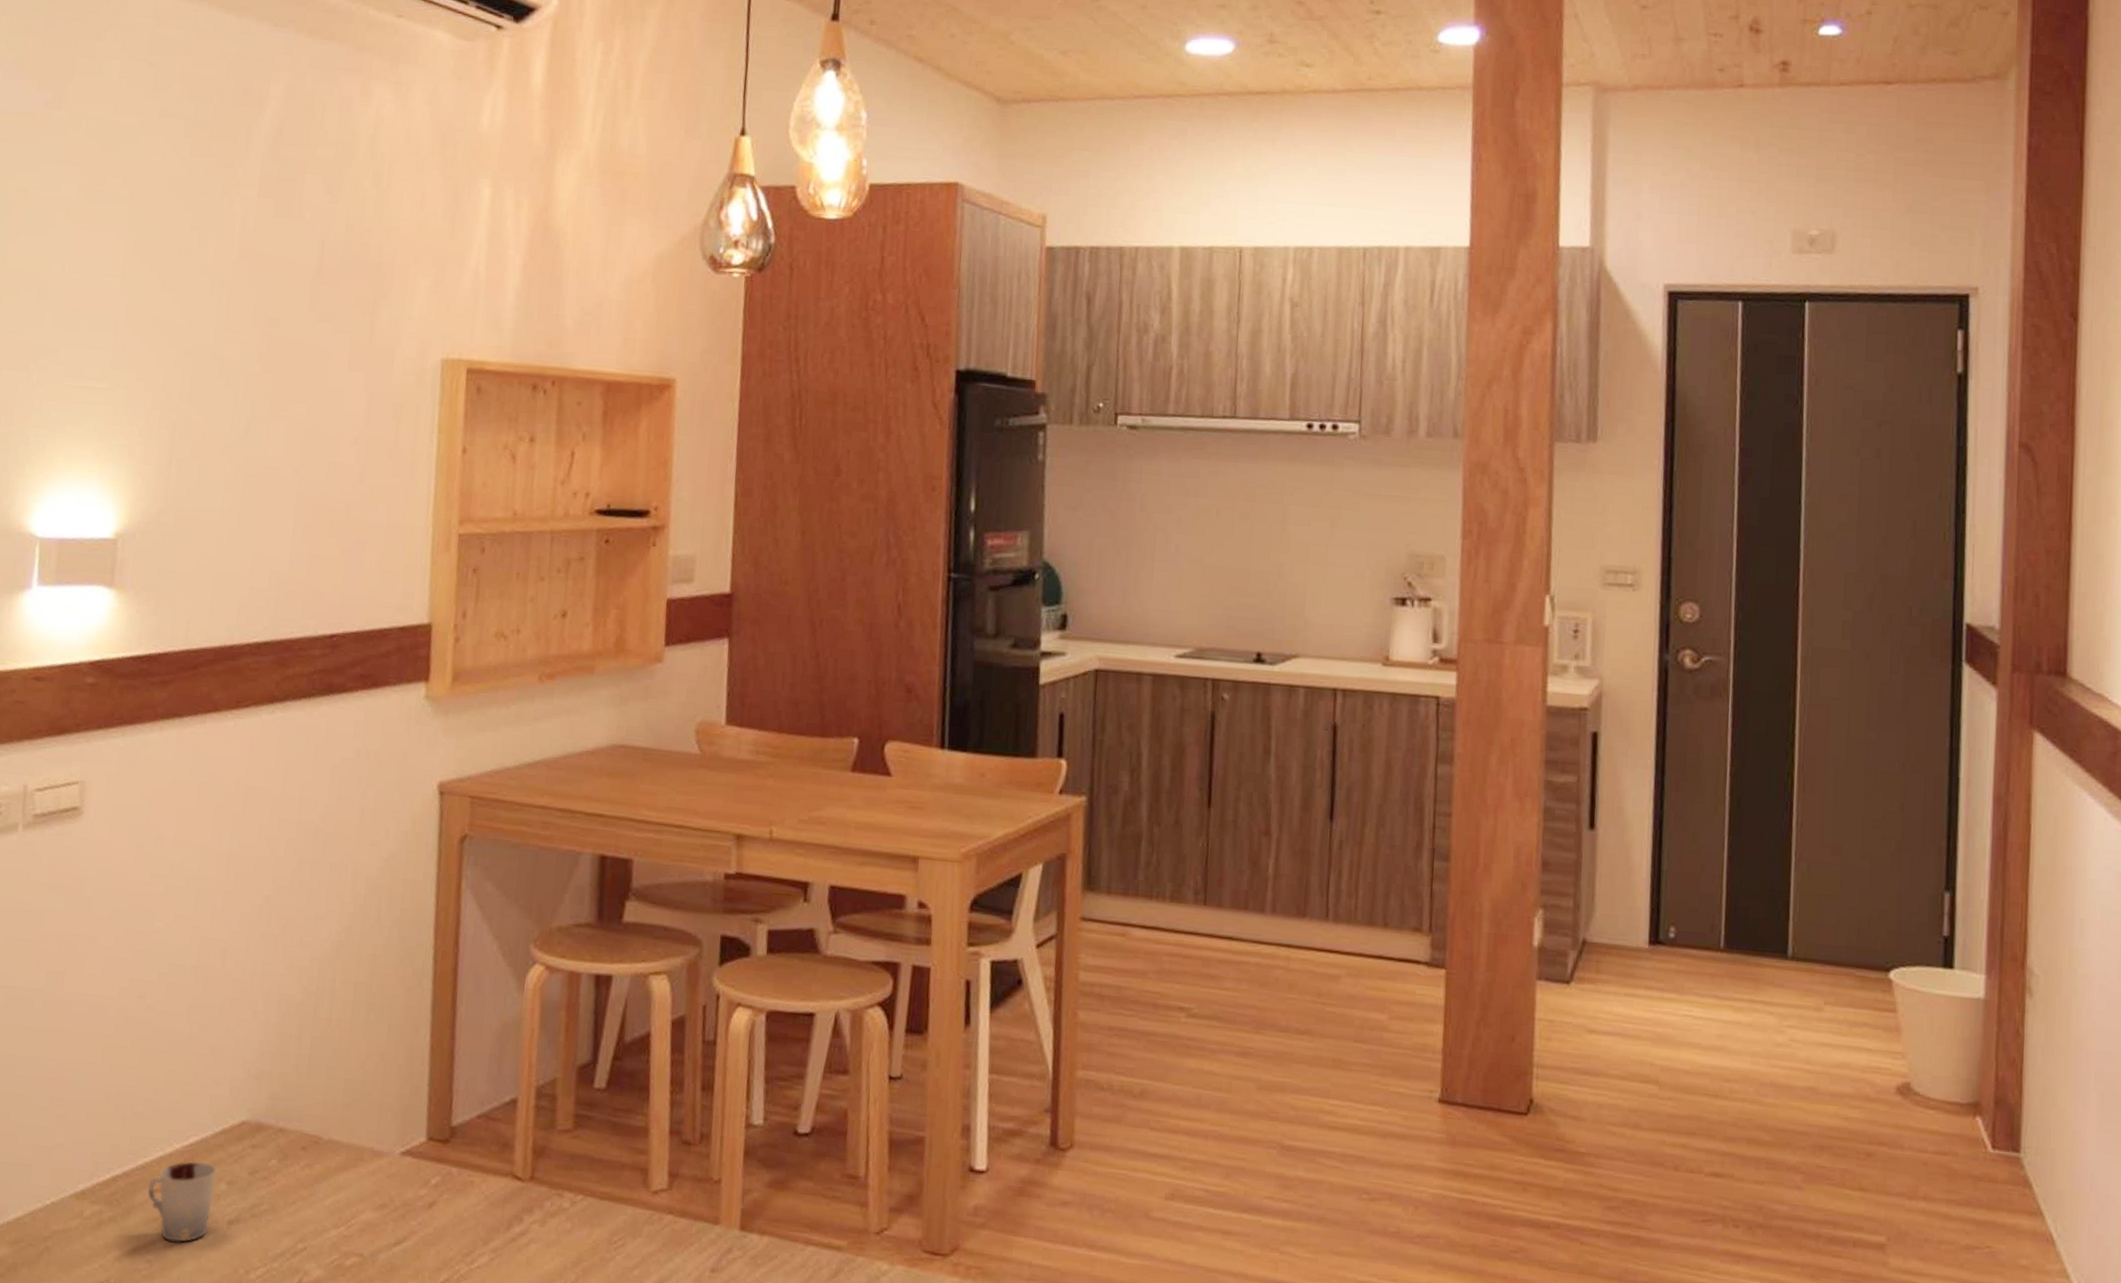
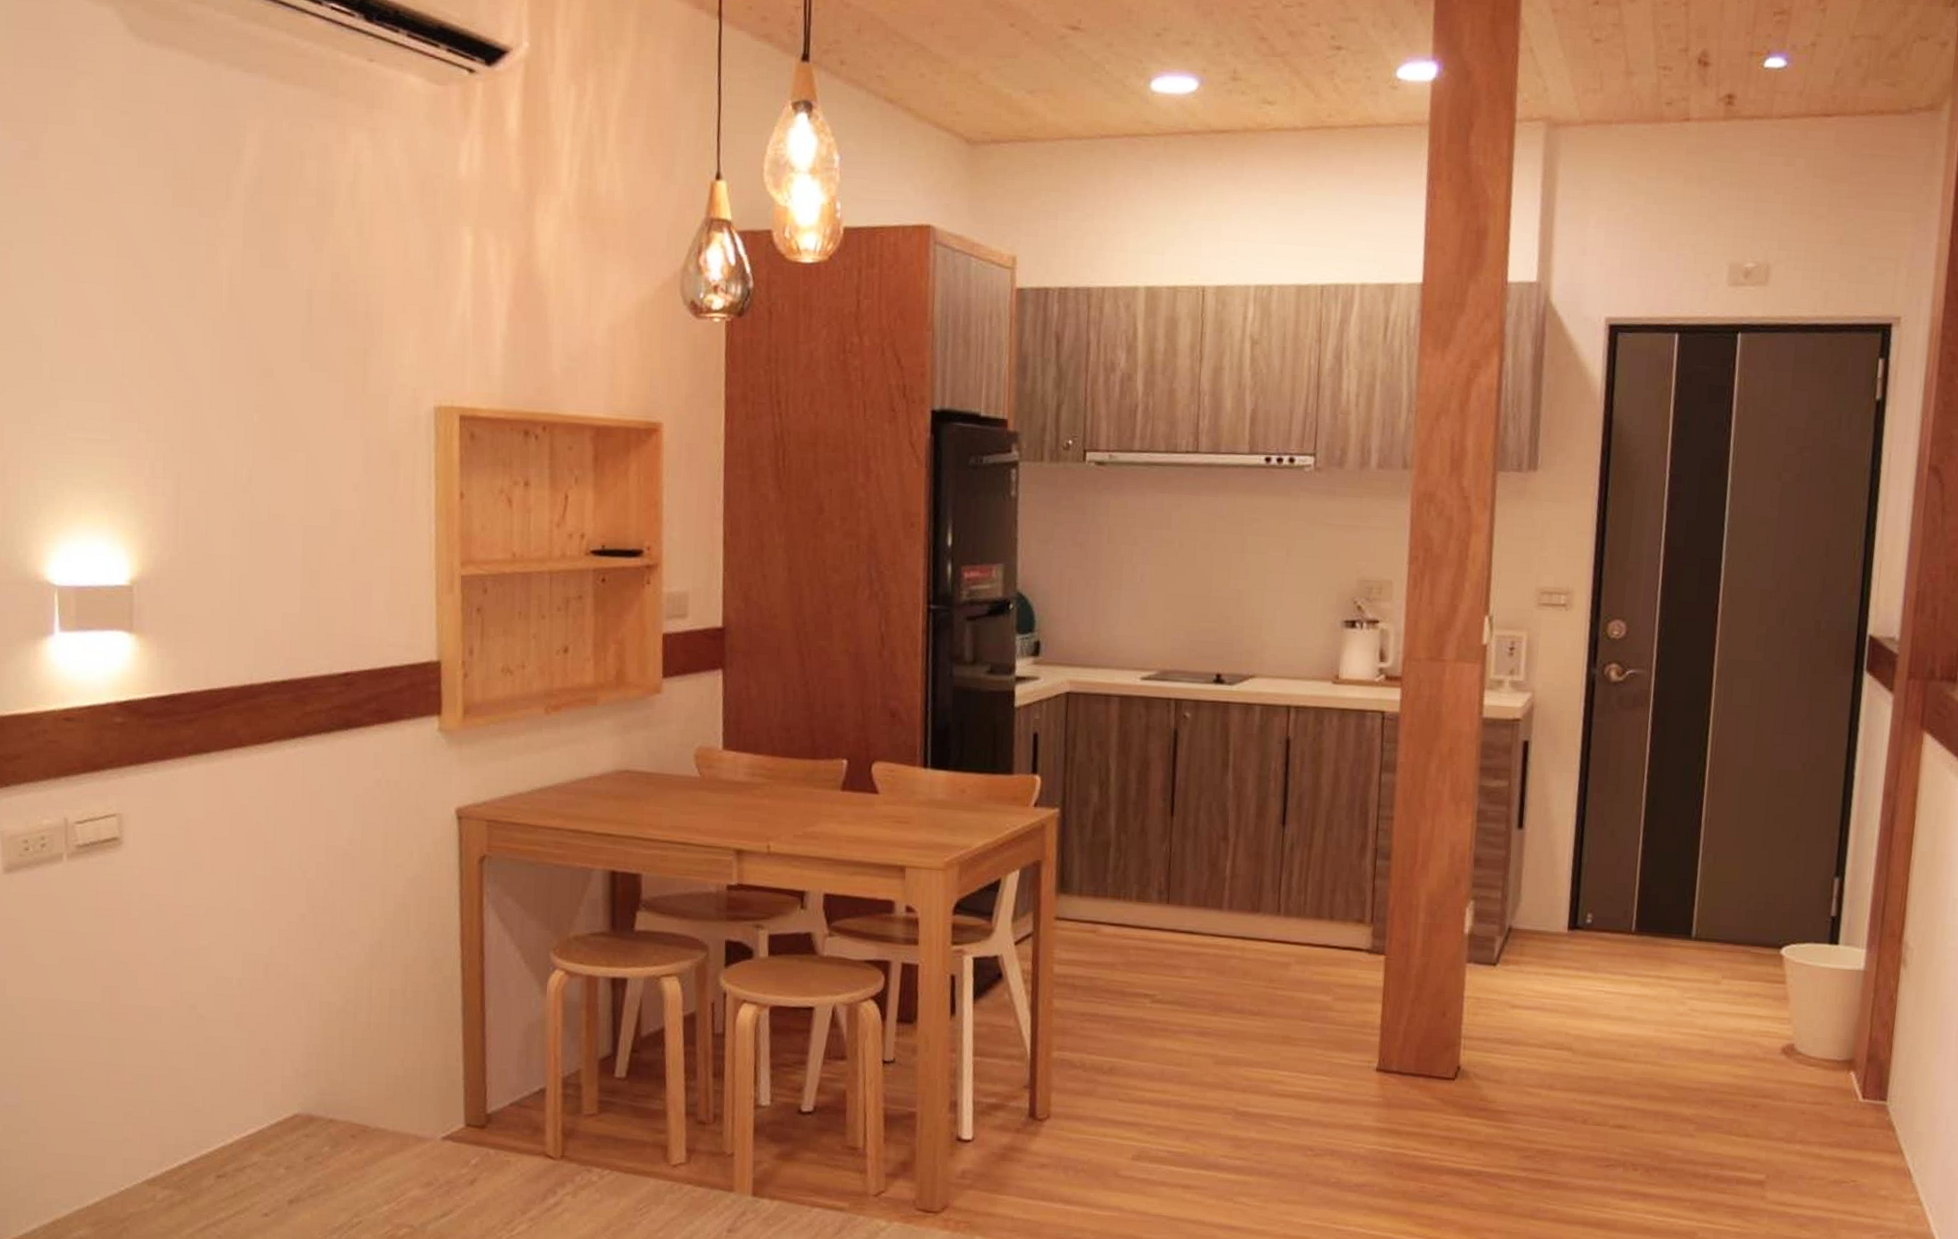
cup: present [147,1161,217,1242] -> none [213,1150,275,1220]

